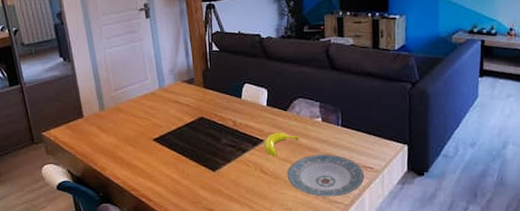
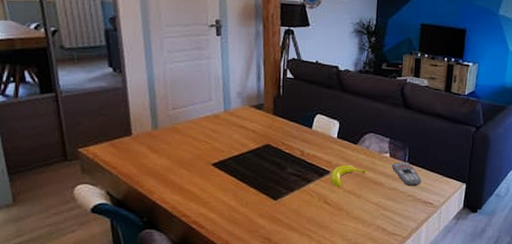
plate: present [287,154,365,197] -> none [350,188,424,229]
remote control: none [324,125,358,151] -> present [391,162,422,186]

